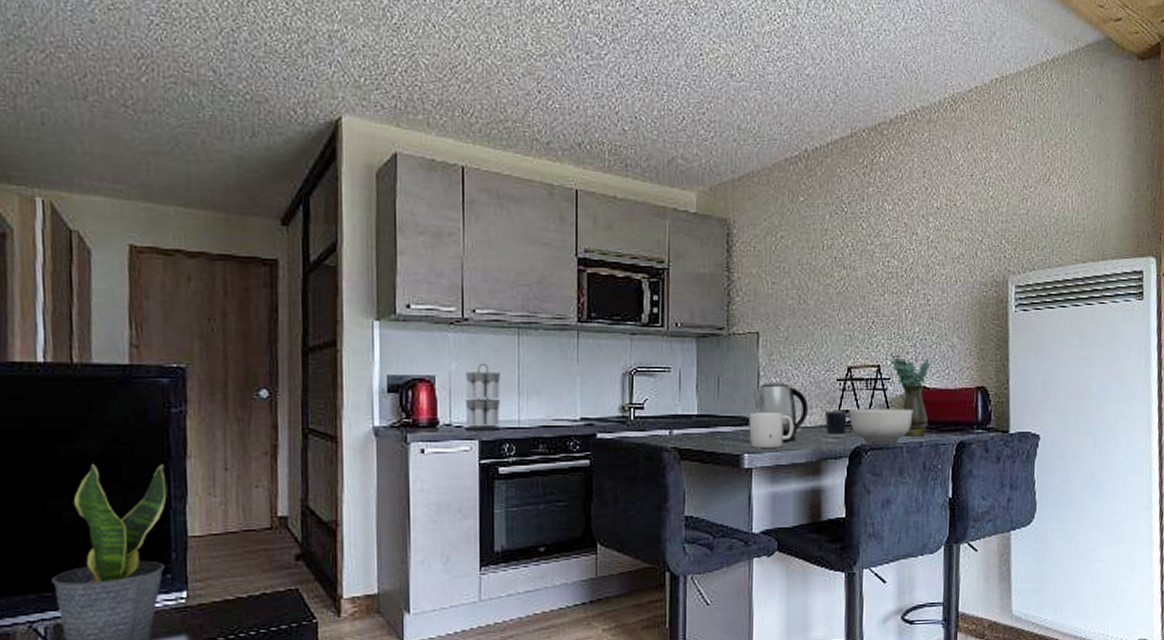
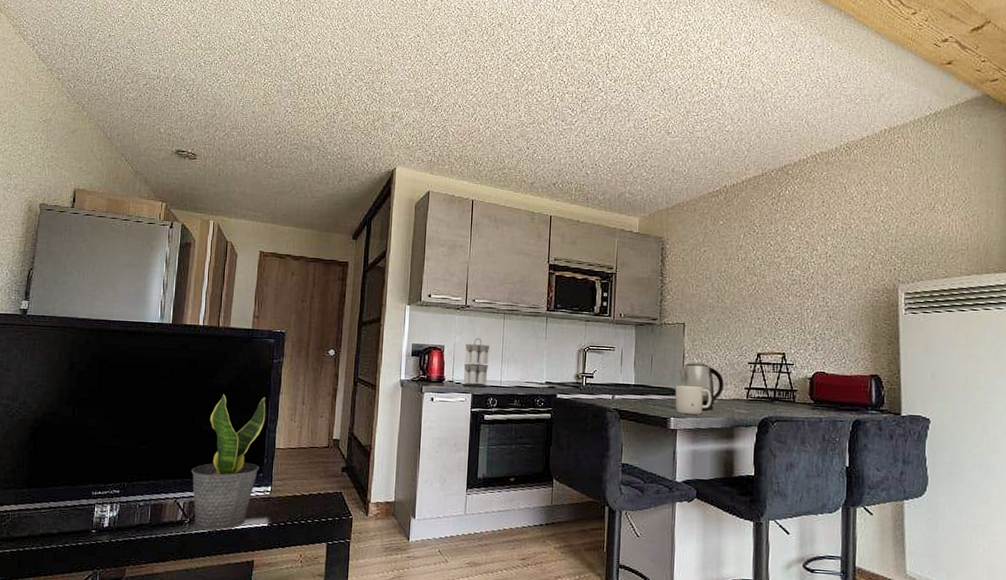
mug: present [824,410,853,437] -> none [737,387,761,409]
bowl: present [849,408,913,443] -> none [758,387,814,417]
vase: present [890,354,930,437] -> none [793,344,828,413]

